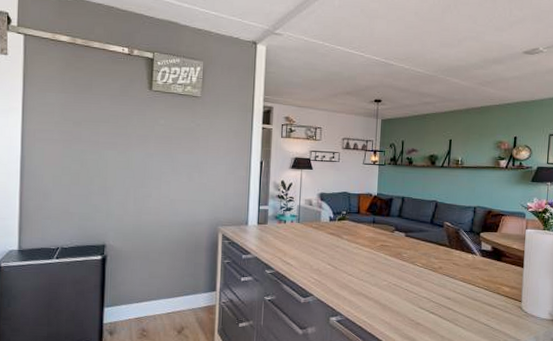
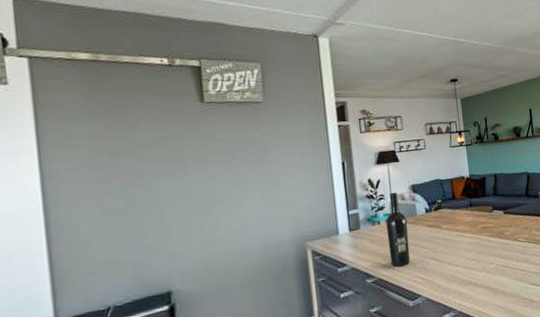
wine bottle: none [290,196,311,265] -> present [386,192,410,268]

